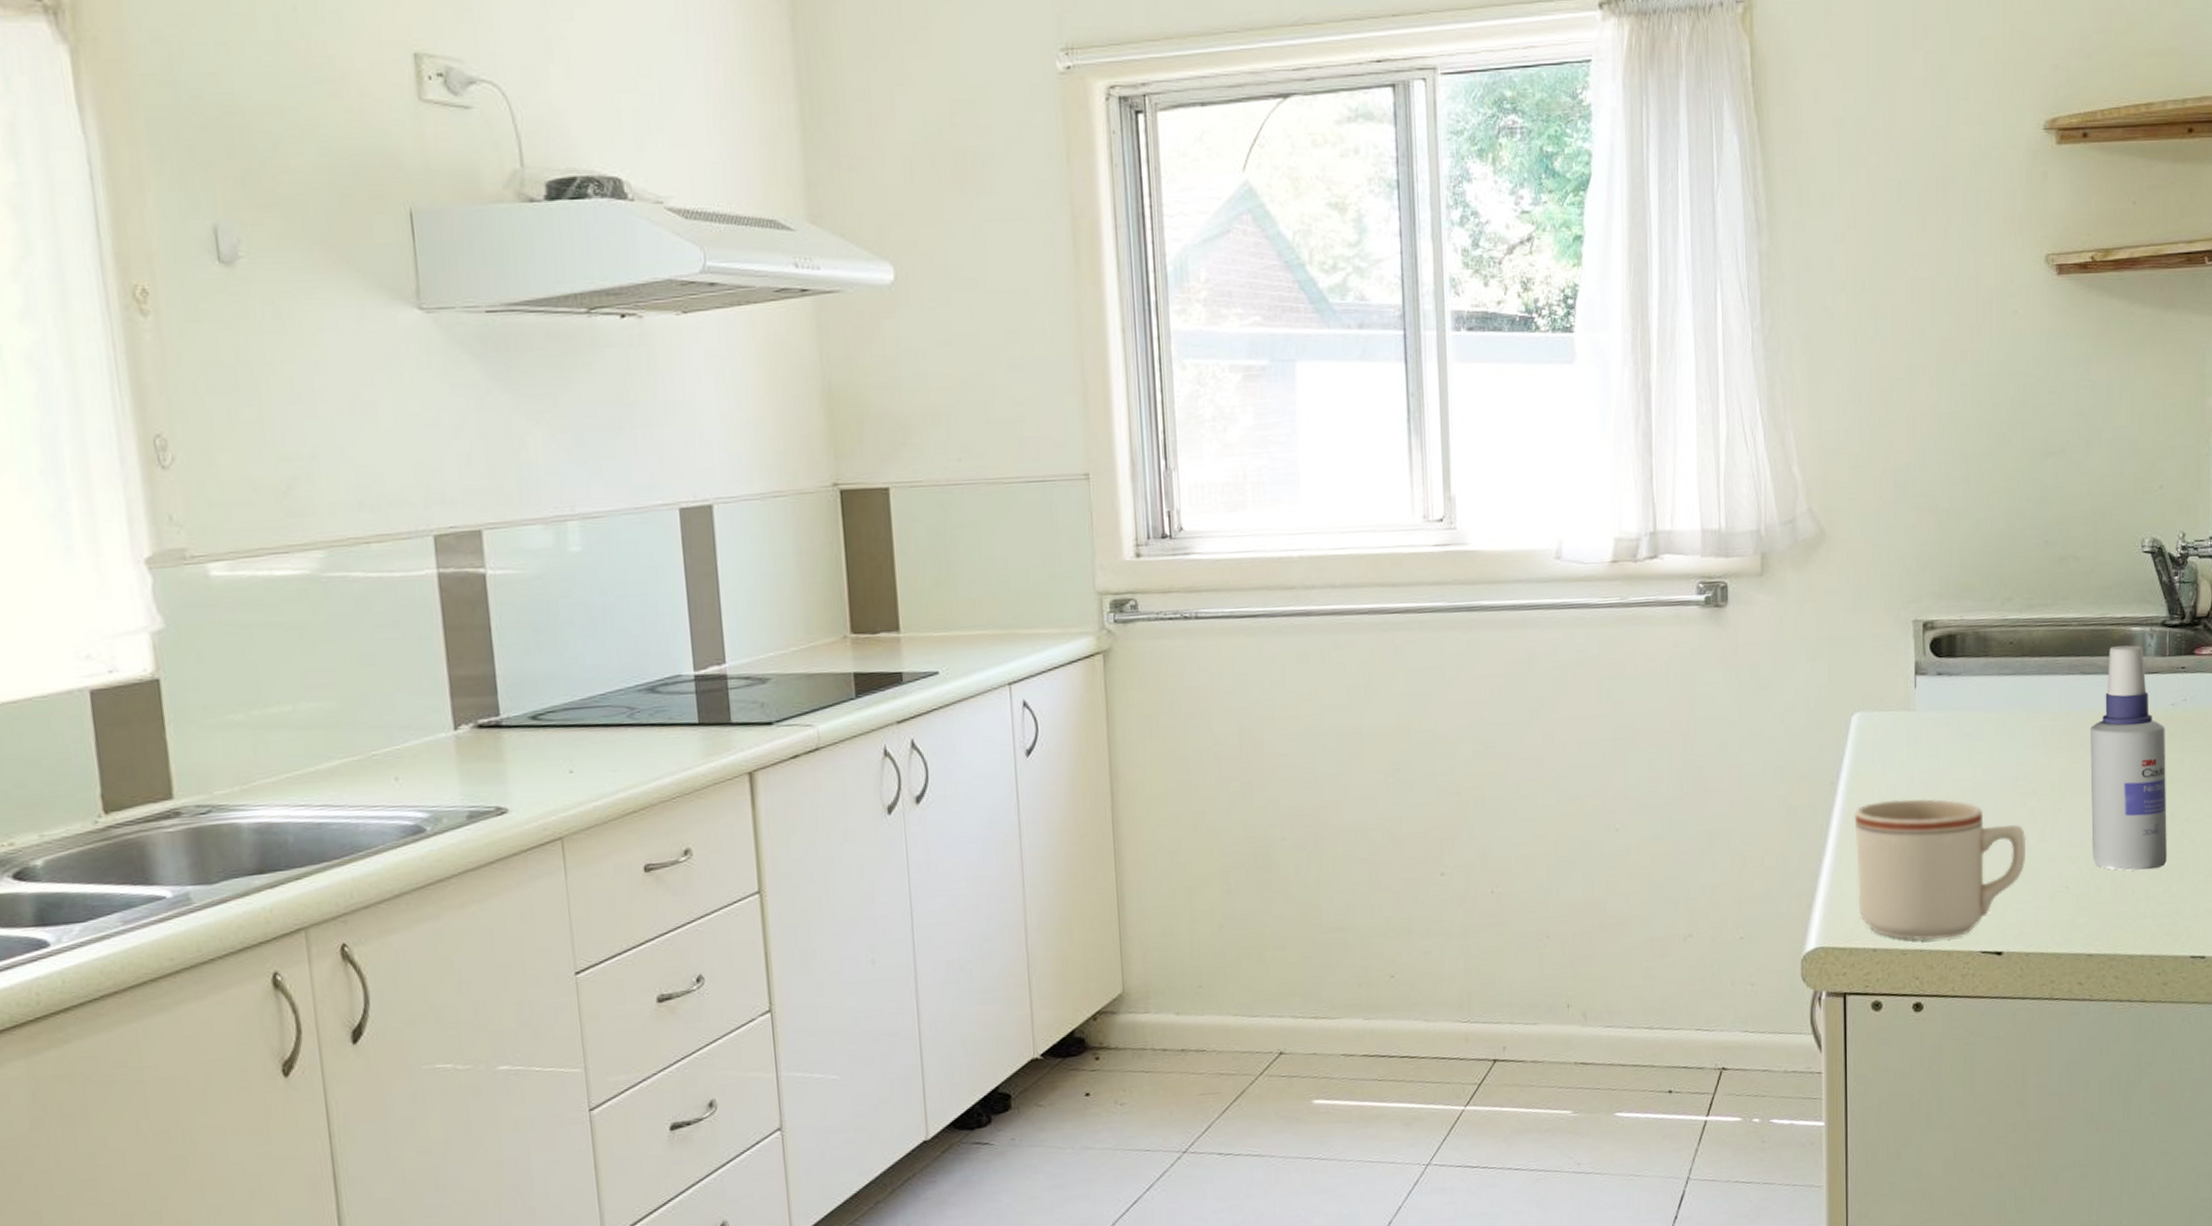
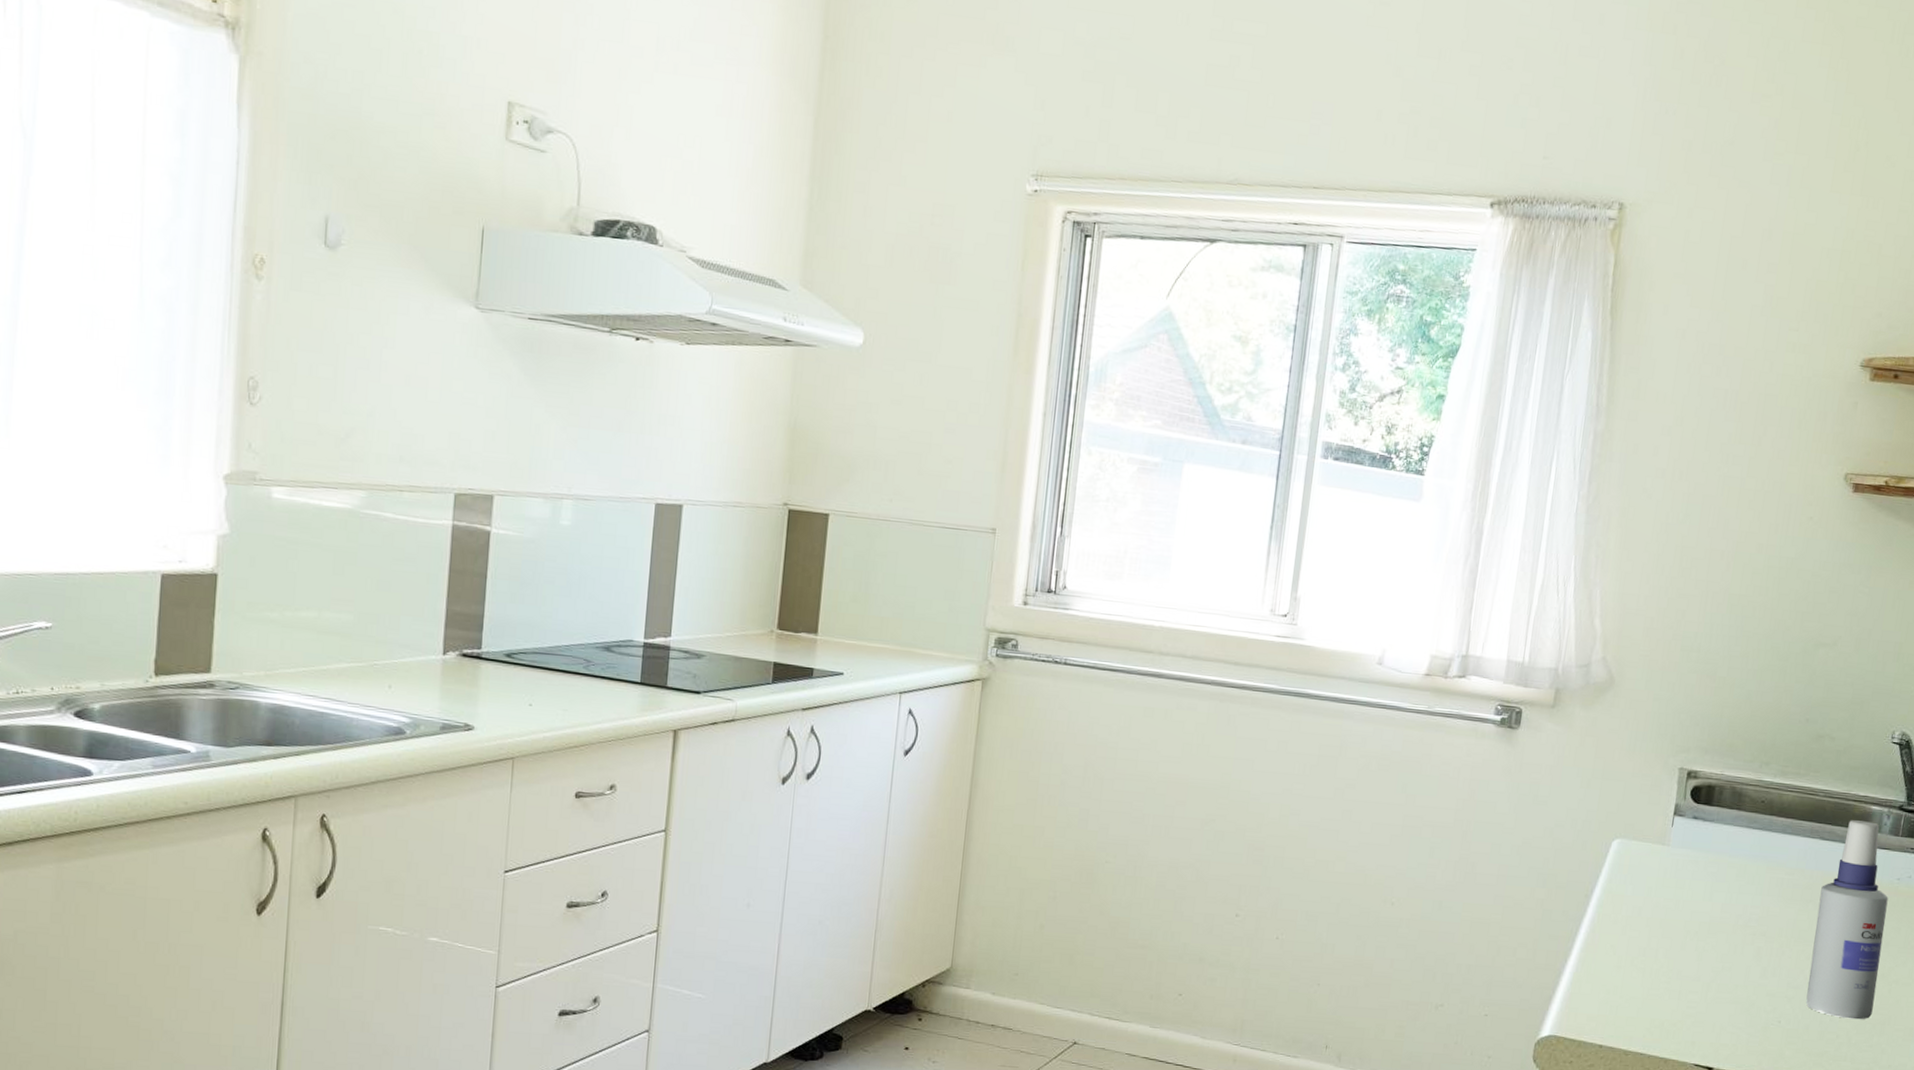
mug: present [1854,798,2027,941] -> none [1592,918,1750,1048]

